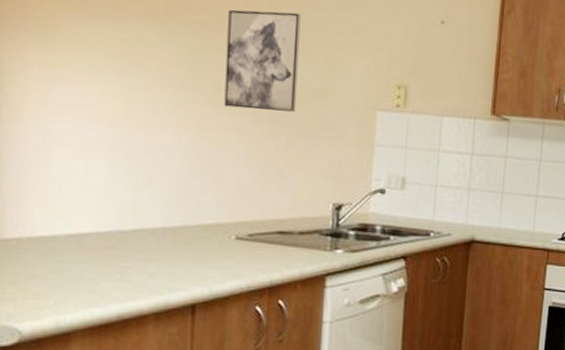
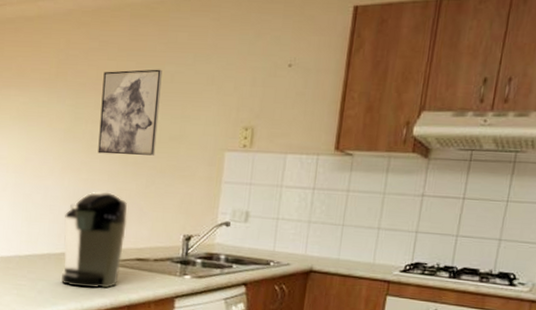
coffee maker: none [182,152,265,269] -> present [61,191,128,289]

